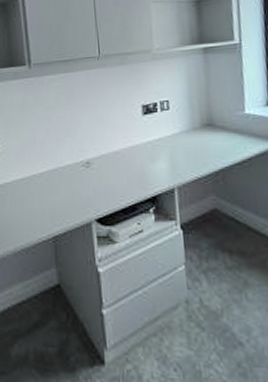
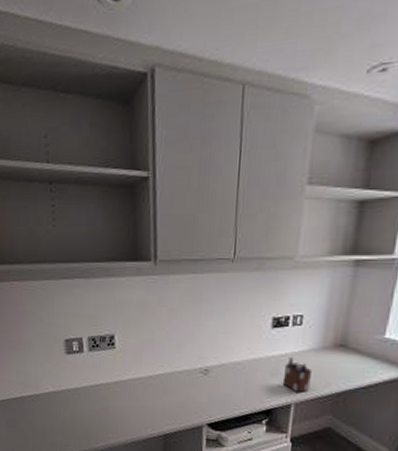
desk organizer: none [161,141,189,176] -> present [282,357,311,393]

